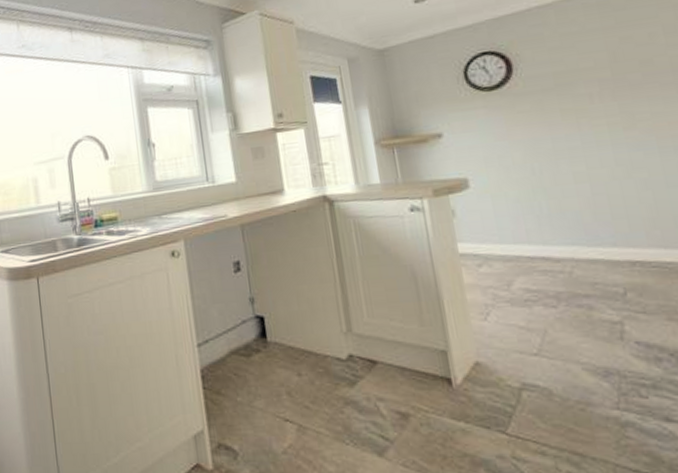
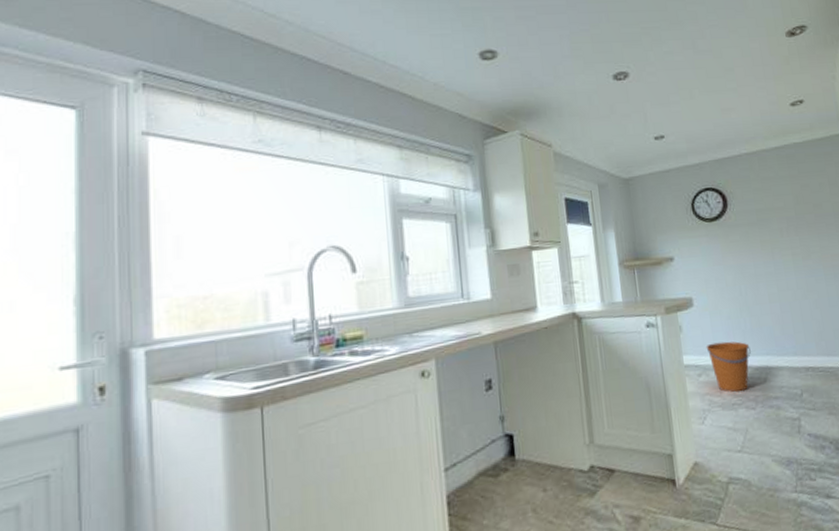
bucket: none [487,228,549,287] -> present [706,341,751,393]

